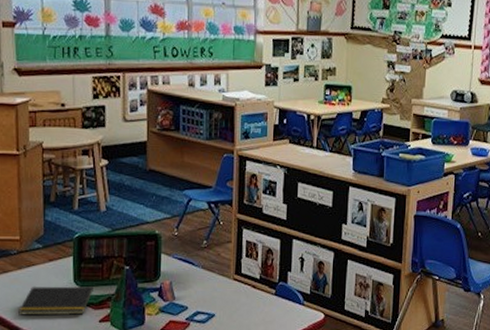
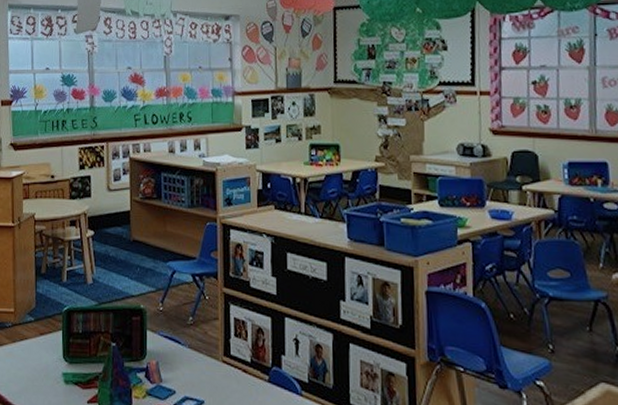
notepad: present [18,285,93,316] -> none [12,360,81,394]

